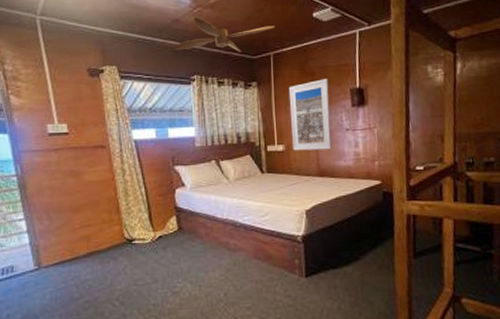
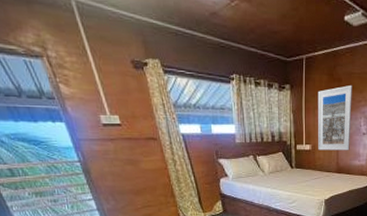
ceiling fan: present [174,17,275,52] -> none [214,11,308,53]

